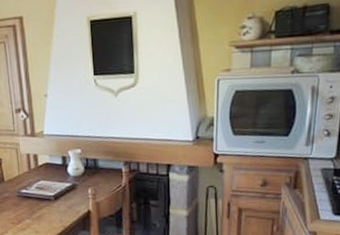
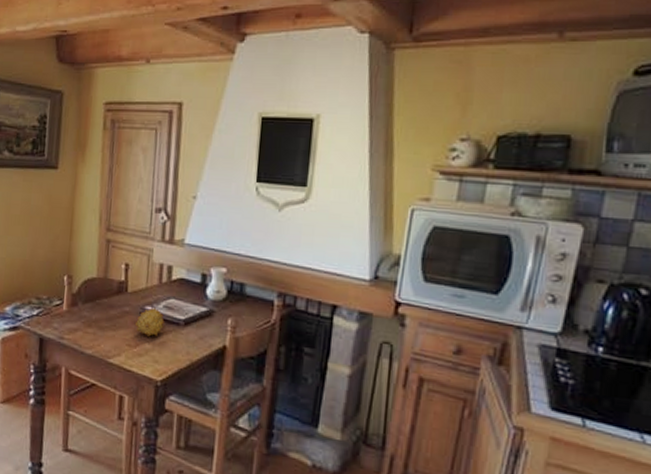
fruit: none [14,190,39,214] -> present [134,308,165,337]

